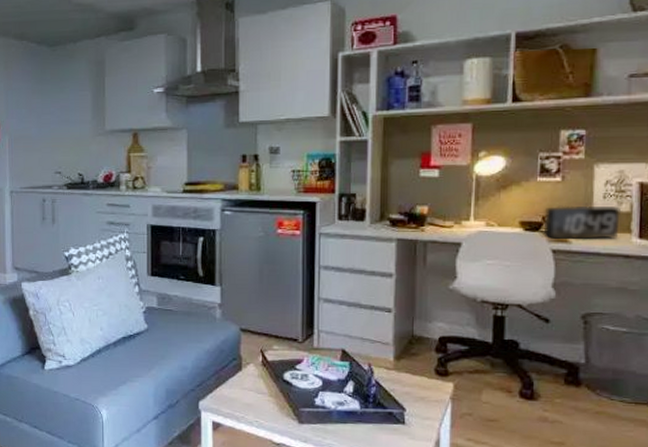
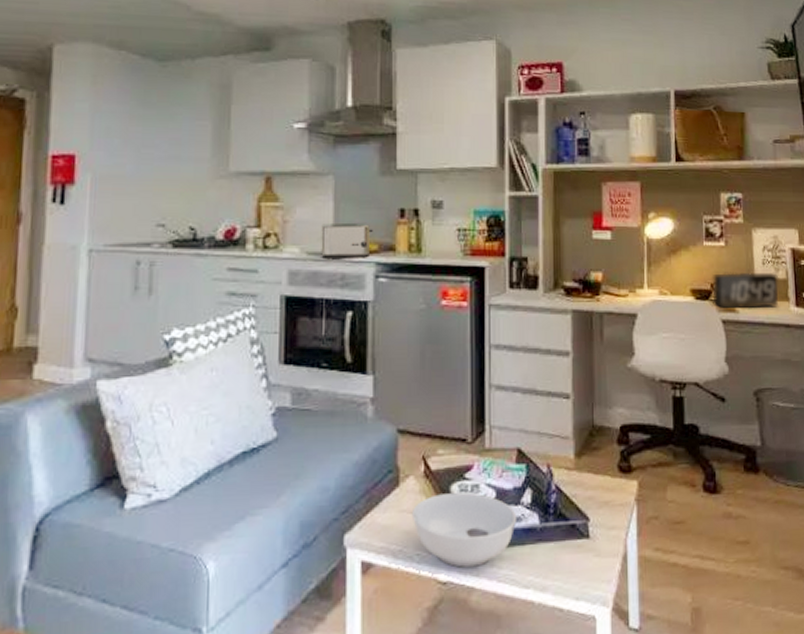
toaster: none [178,167,219,197] -> present [321,222,373,260]
bowl: none [251,379,341,435] -> present [411,492,518,568]

